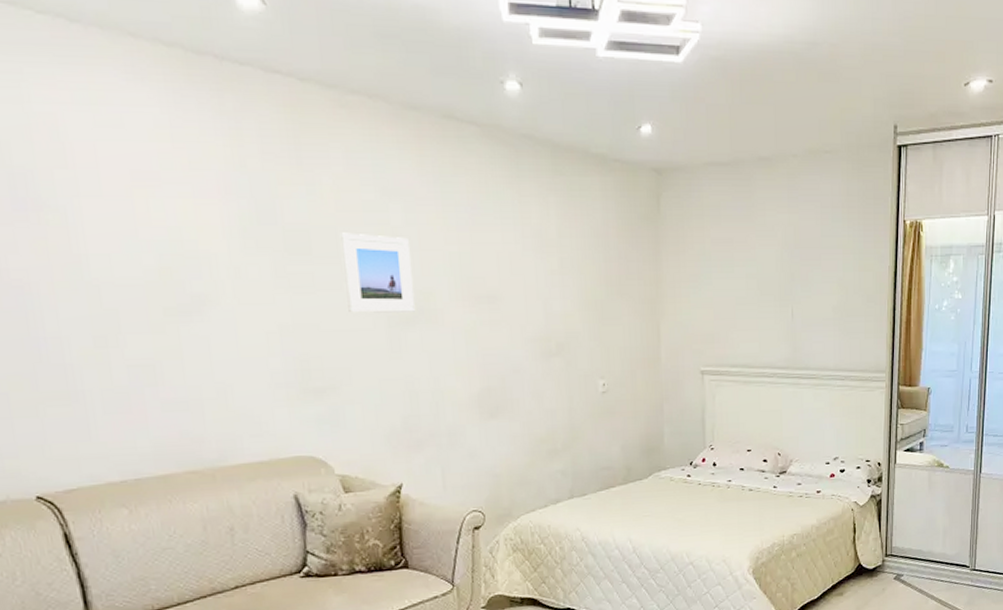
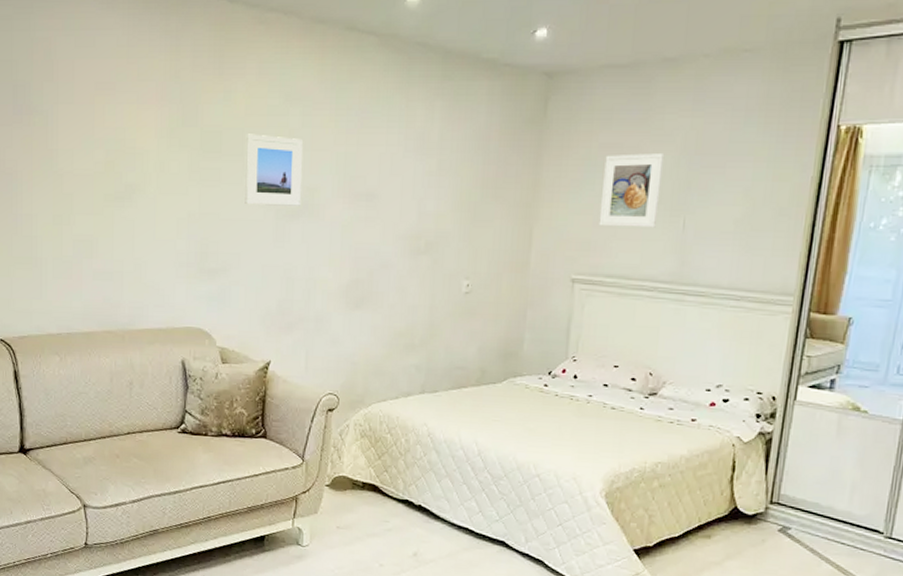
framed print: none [718,246,770,319] -> present [599,152,665,228]

